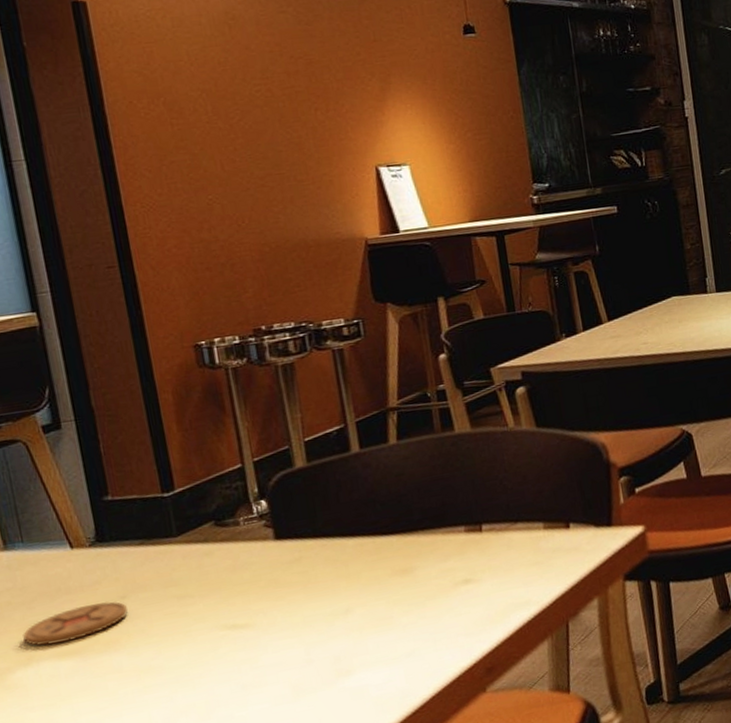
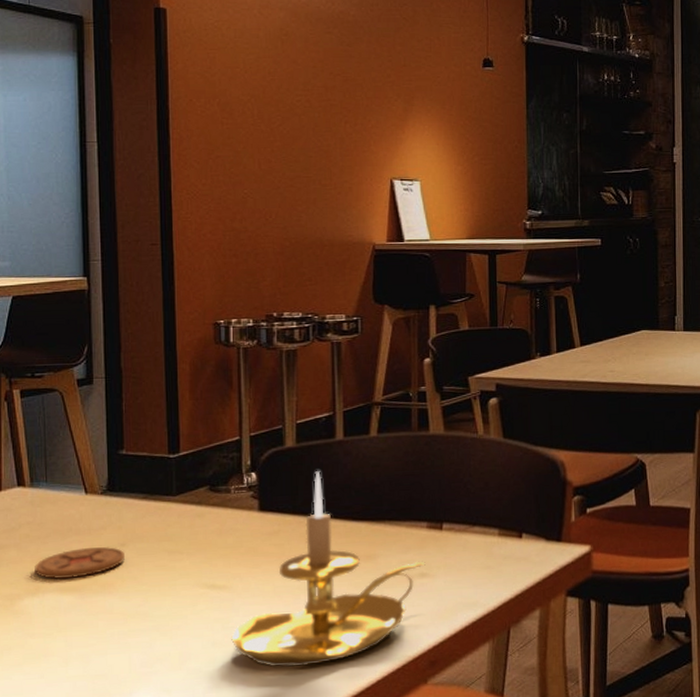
candle holder: none [262,488,469,700] -> present [231,471,425,667]

